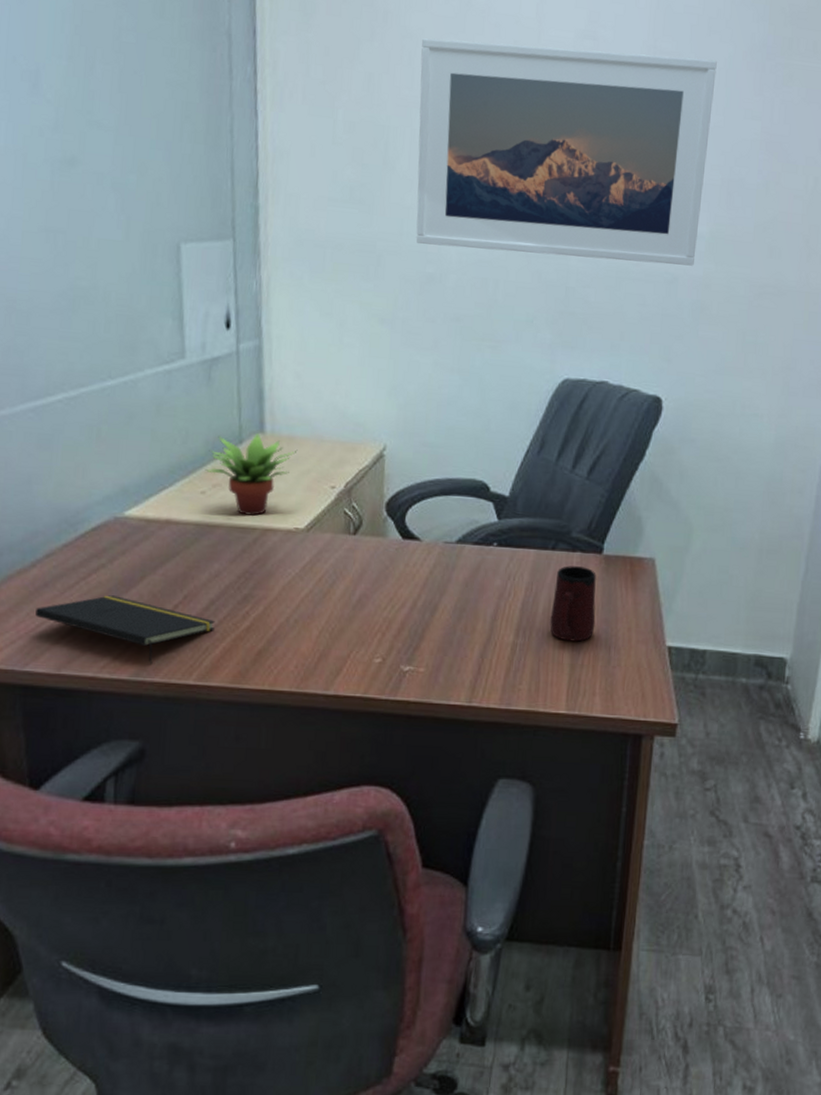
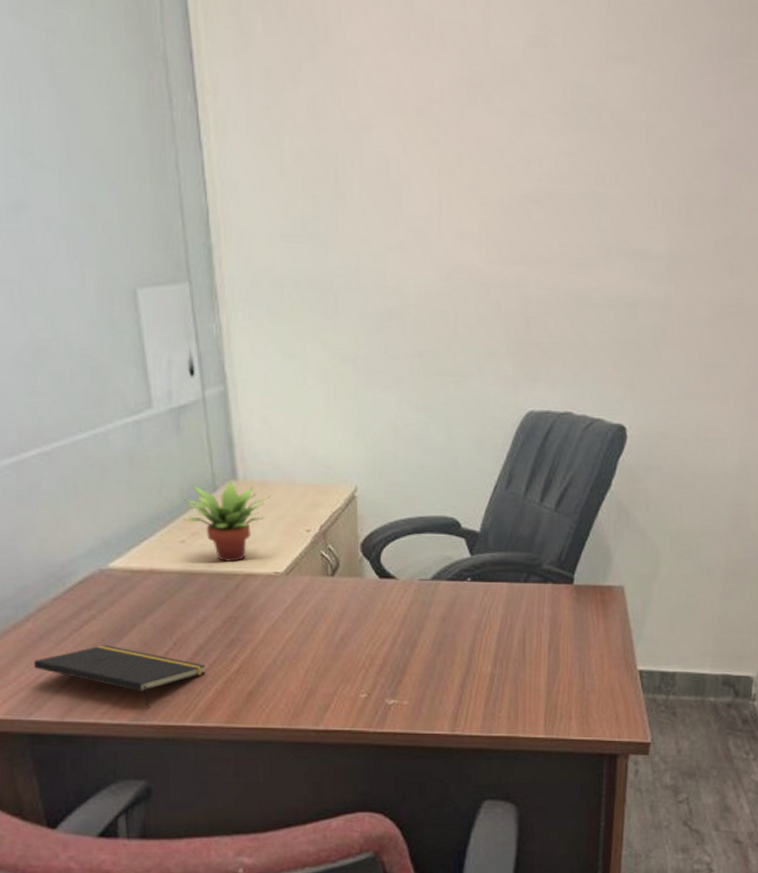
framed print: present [416,38,717,266] -> none [365,53,672,288]
mug: present [550,566,596,642] -> none [525,597,569,670]

